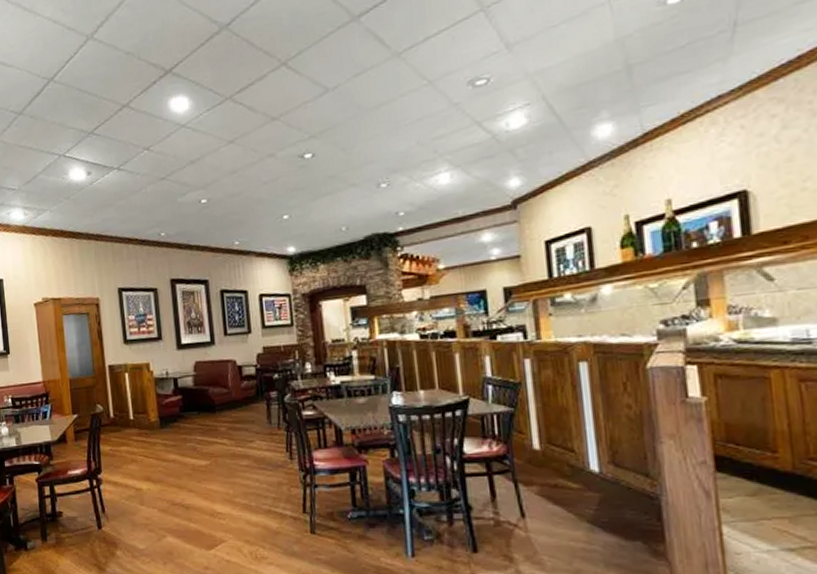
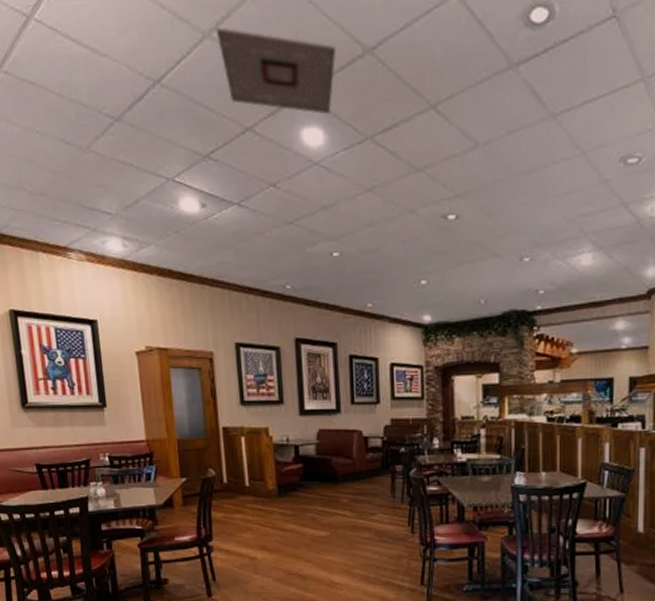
ceiling vent: none [96,27,197,87] -> present [215,25,337,115]

